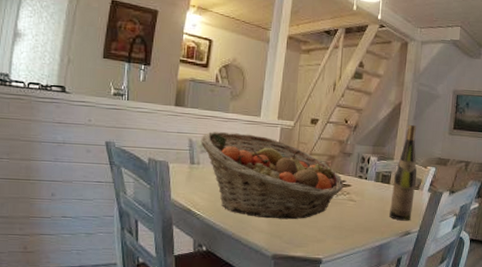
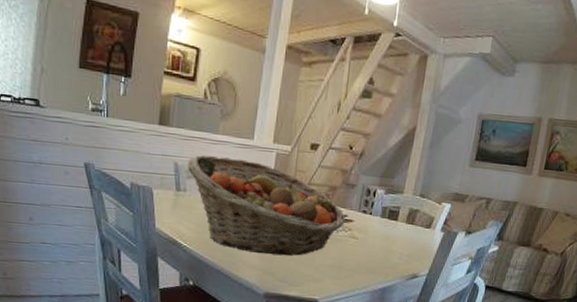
wine bottle: present [389,124,417,221] -> none [395,153,432,263]

